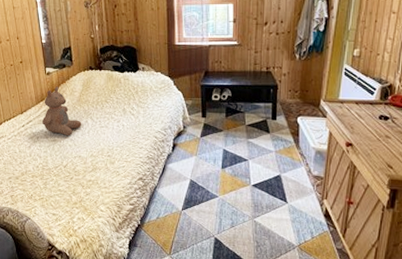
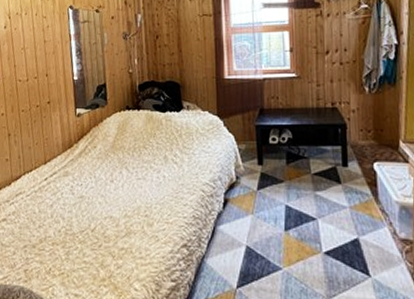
bear: present [41,86,82,137] -> none [67,130,115,192]

